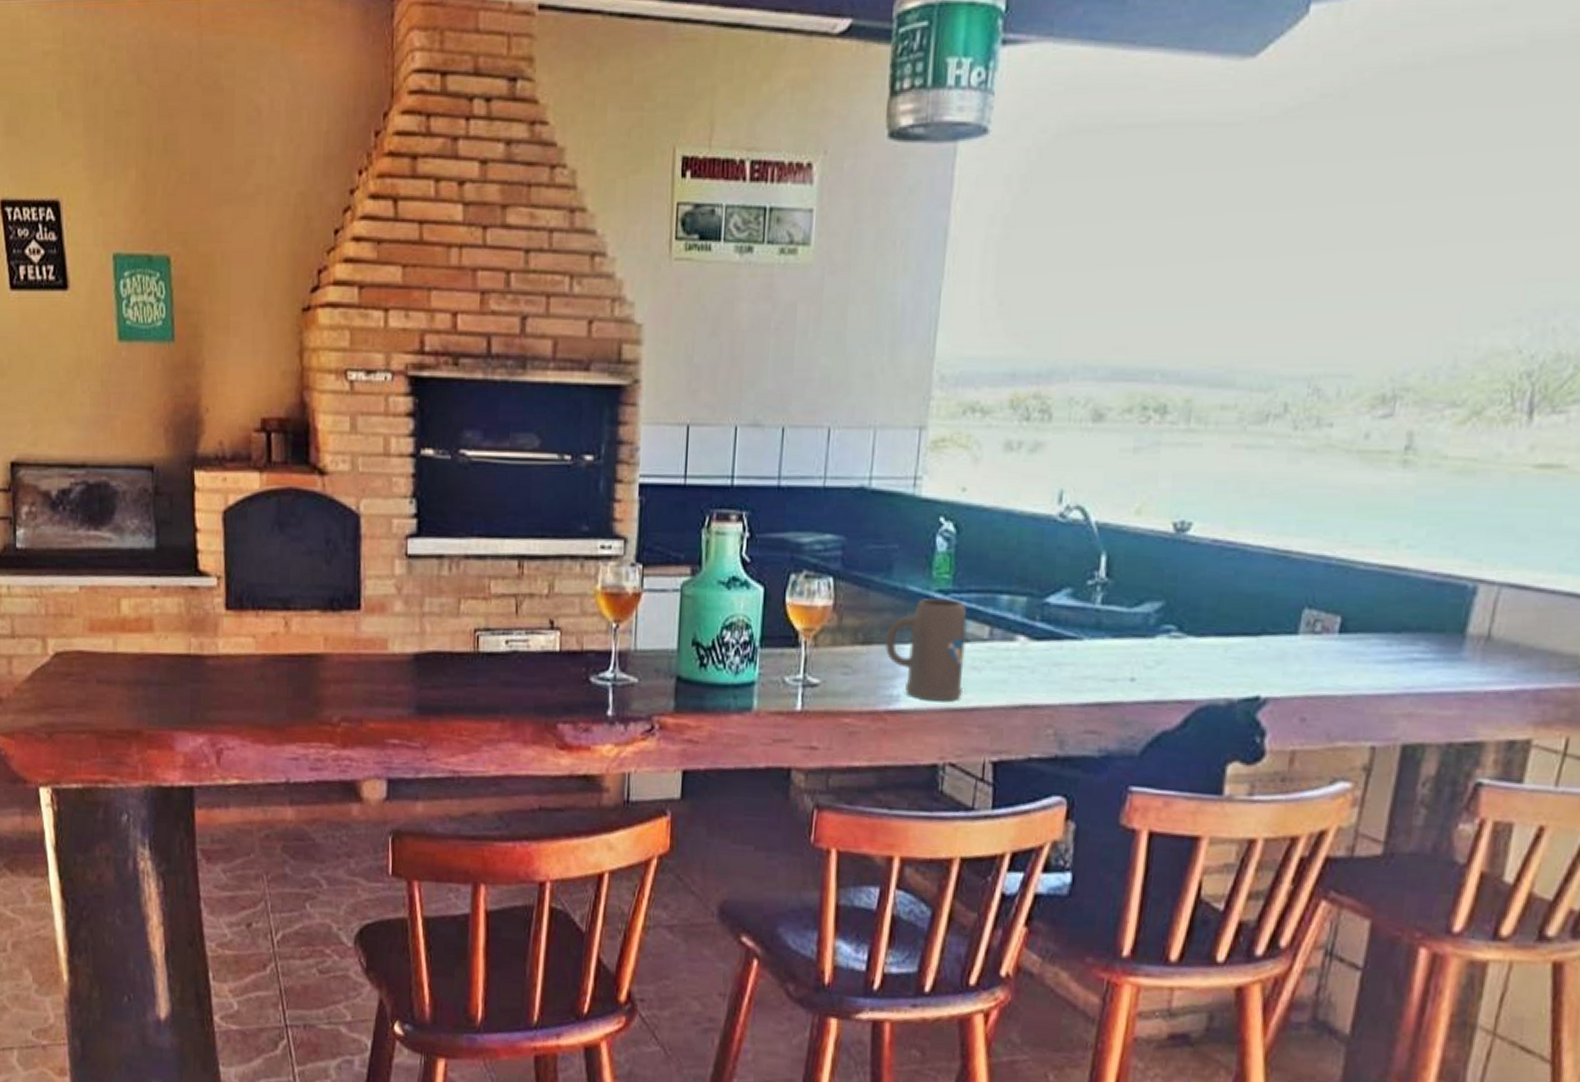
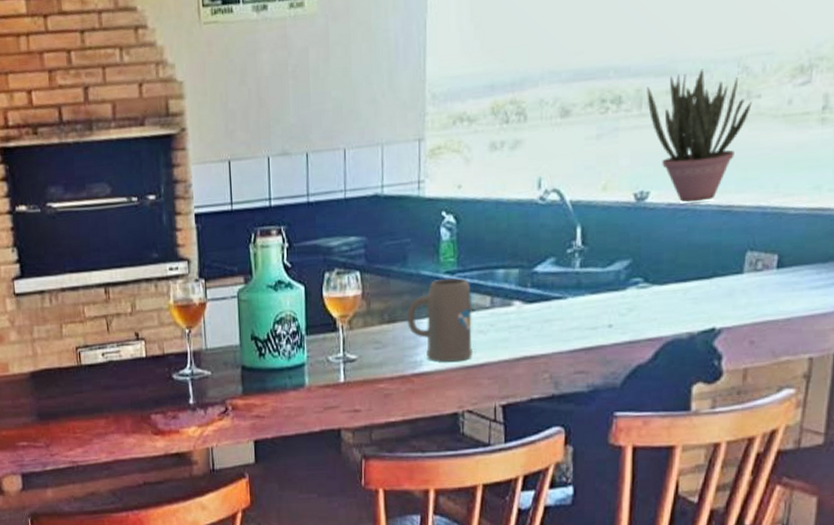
potted plant: none [1197,384,1322,542] -> present [647,68,752,203]

